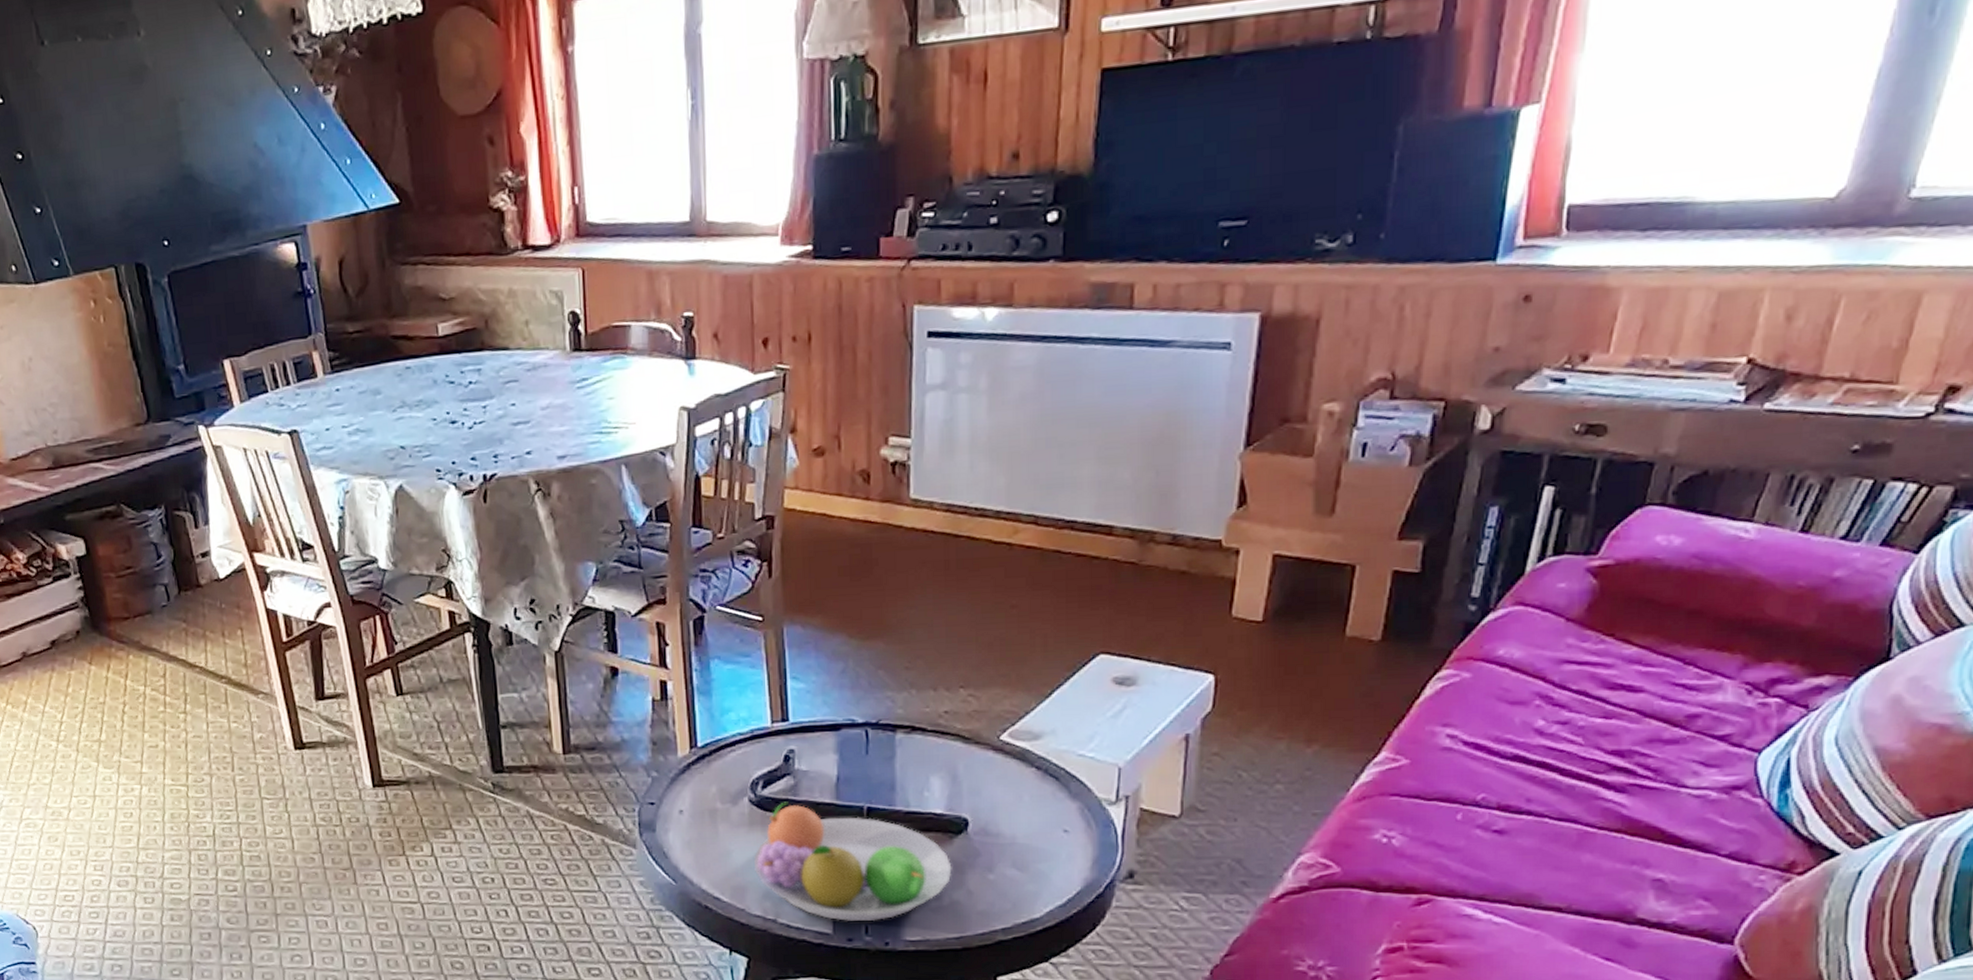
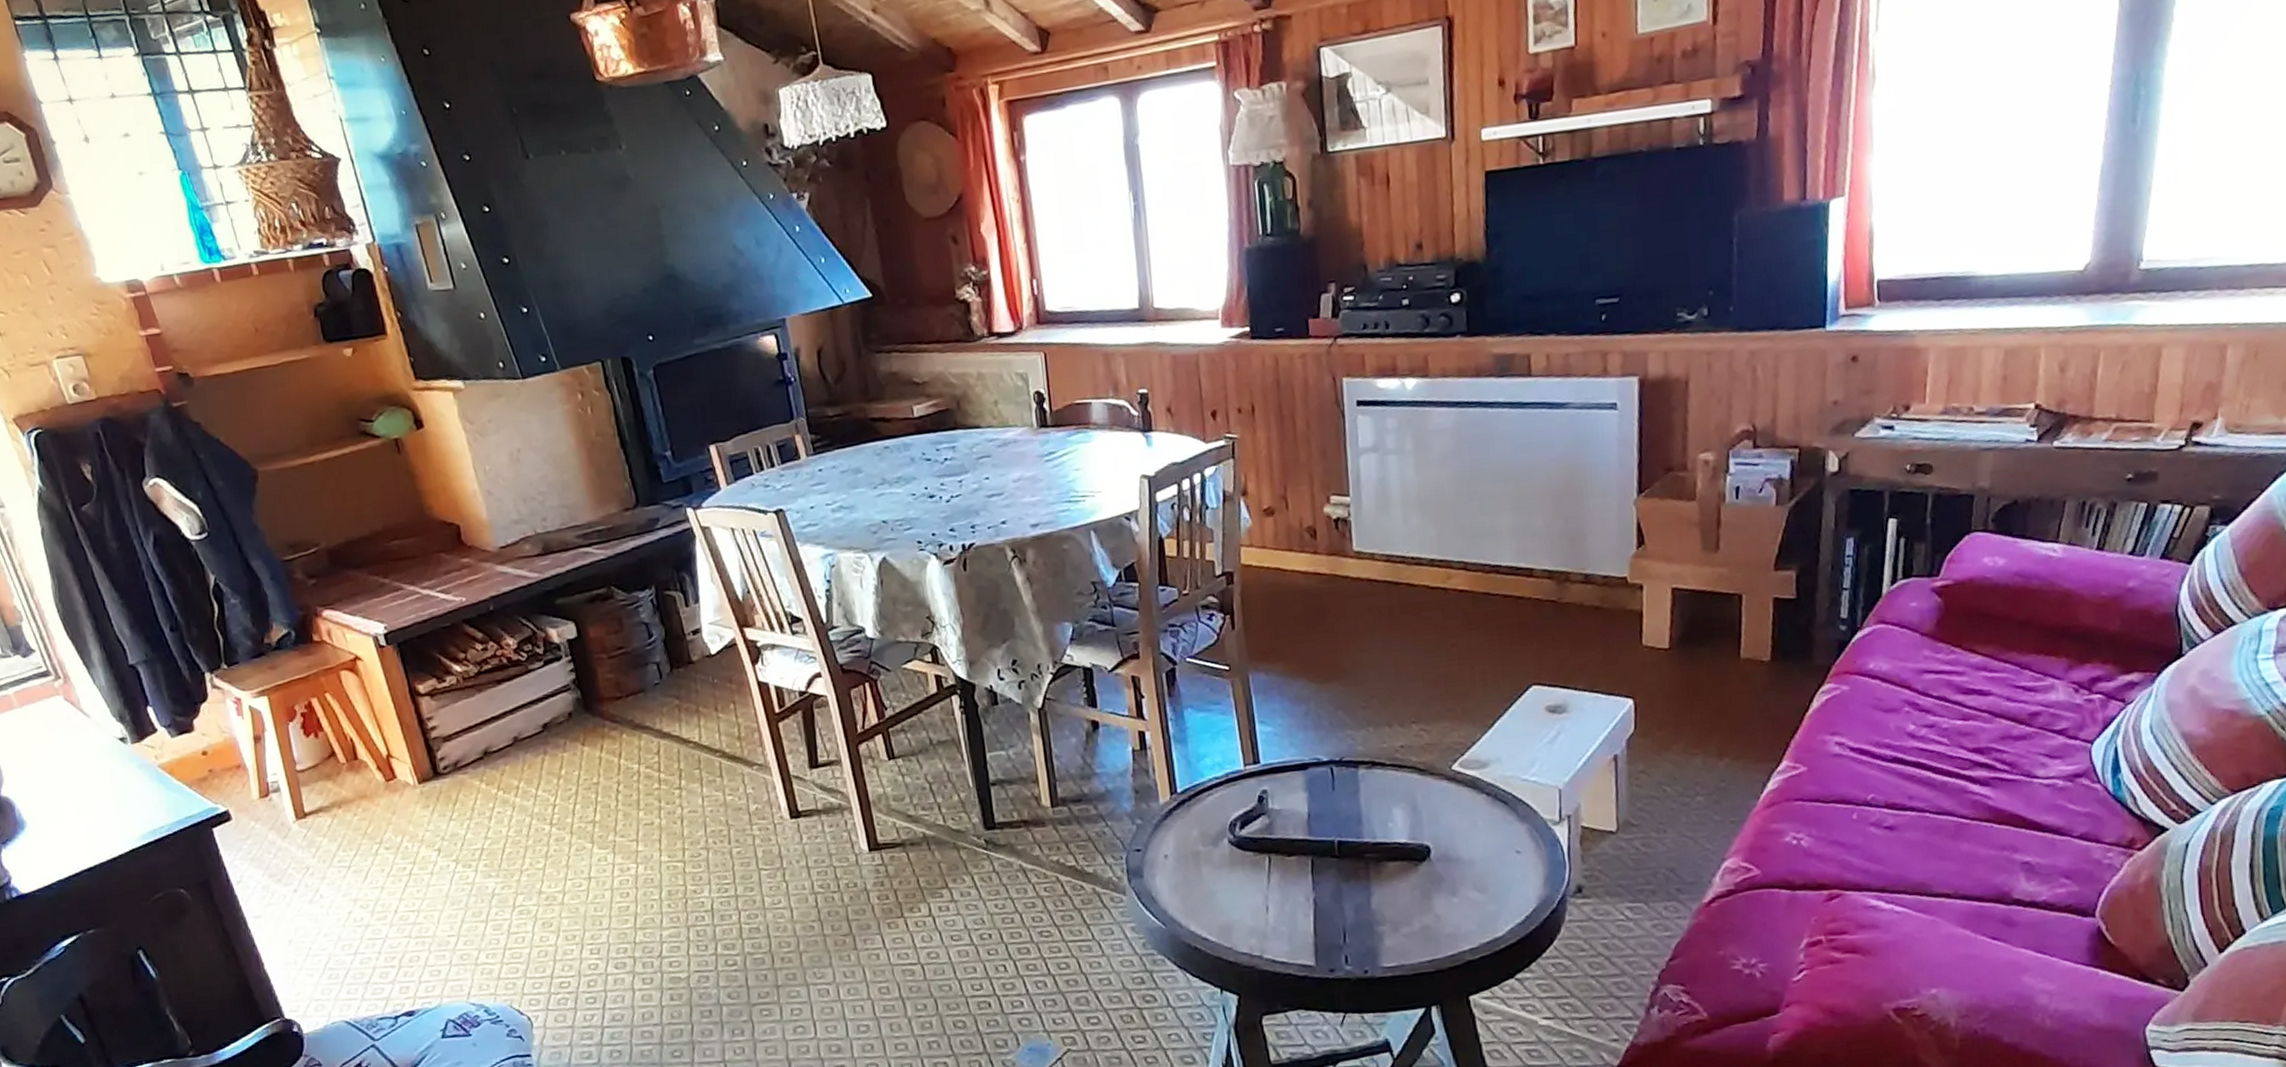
fruit bowl: present [753,801,952,921] -> none [1237,840,1420,952]

